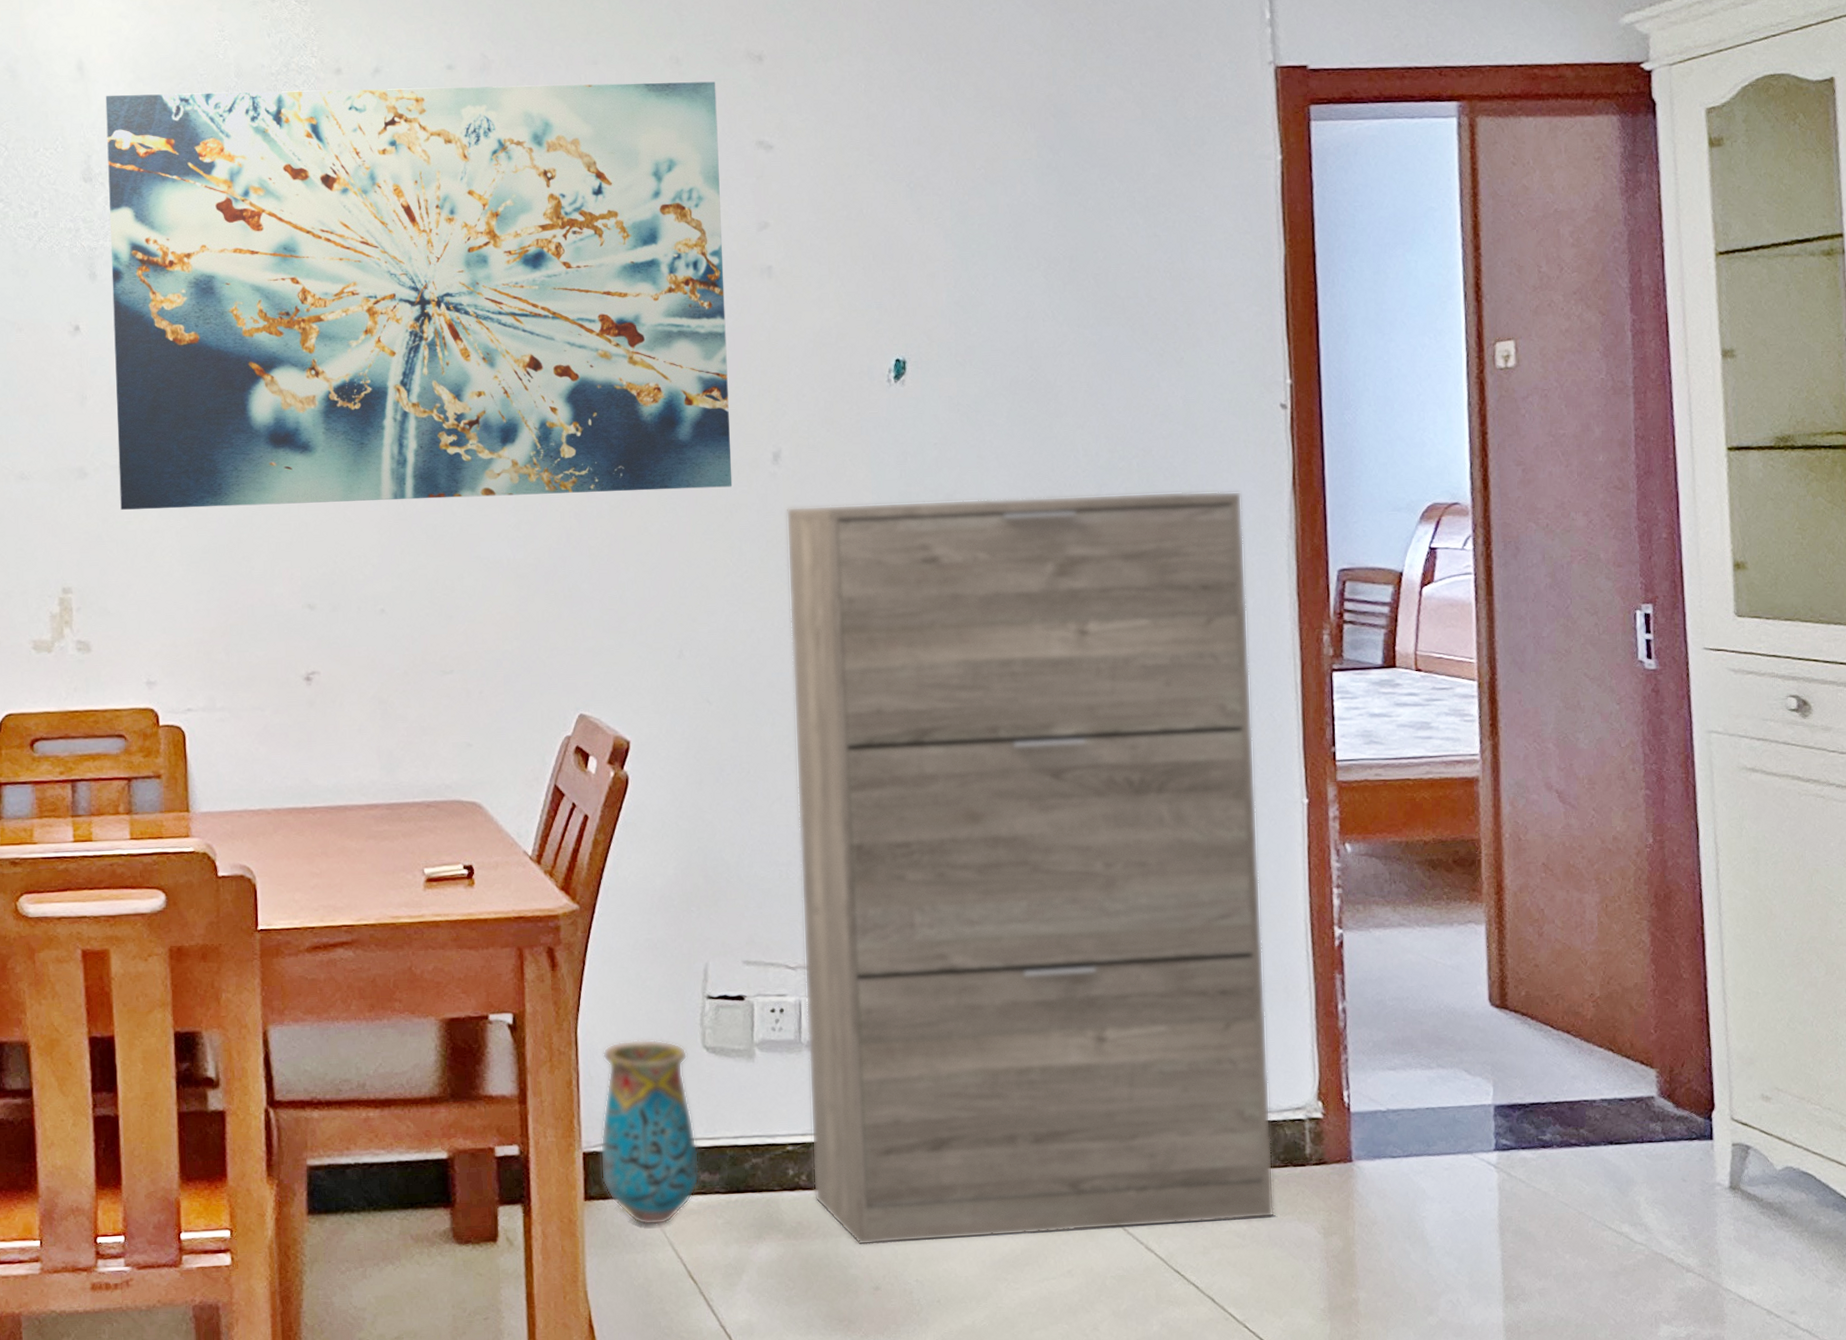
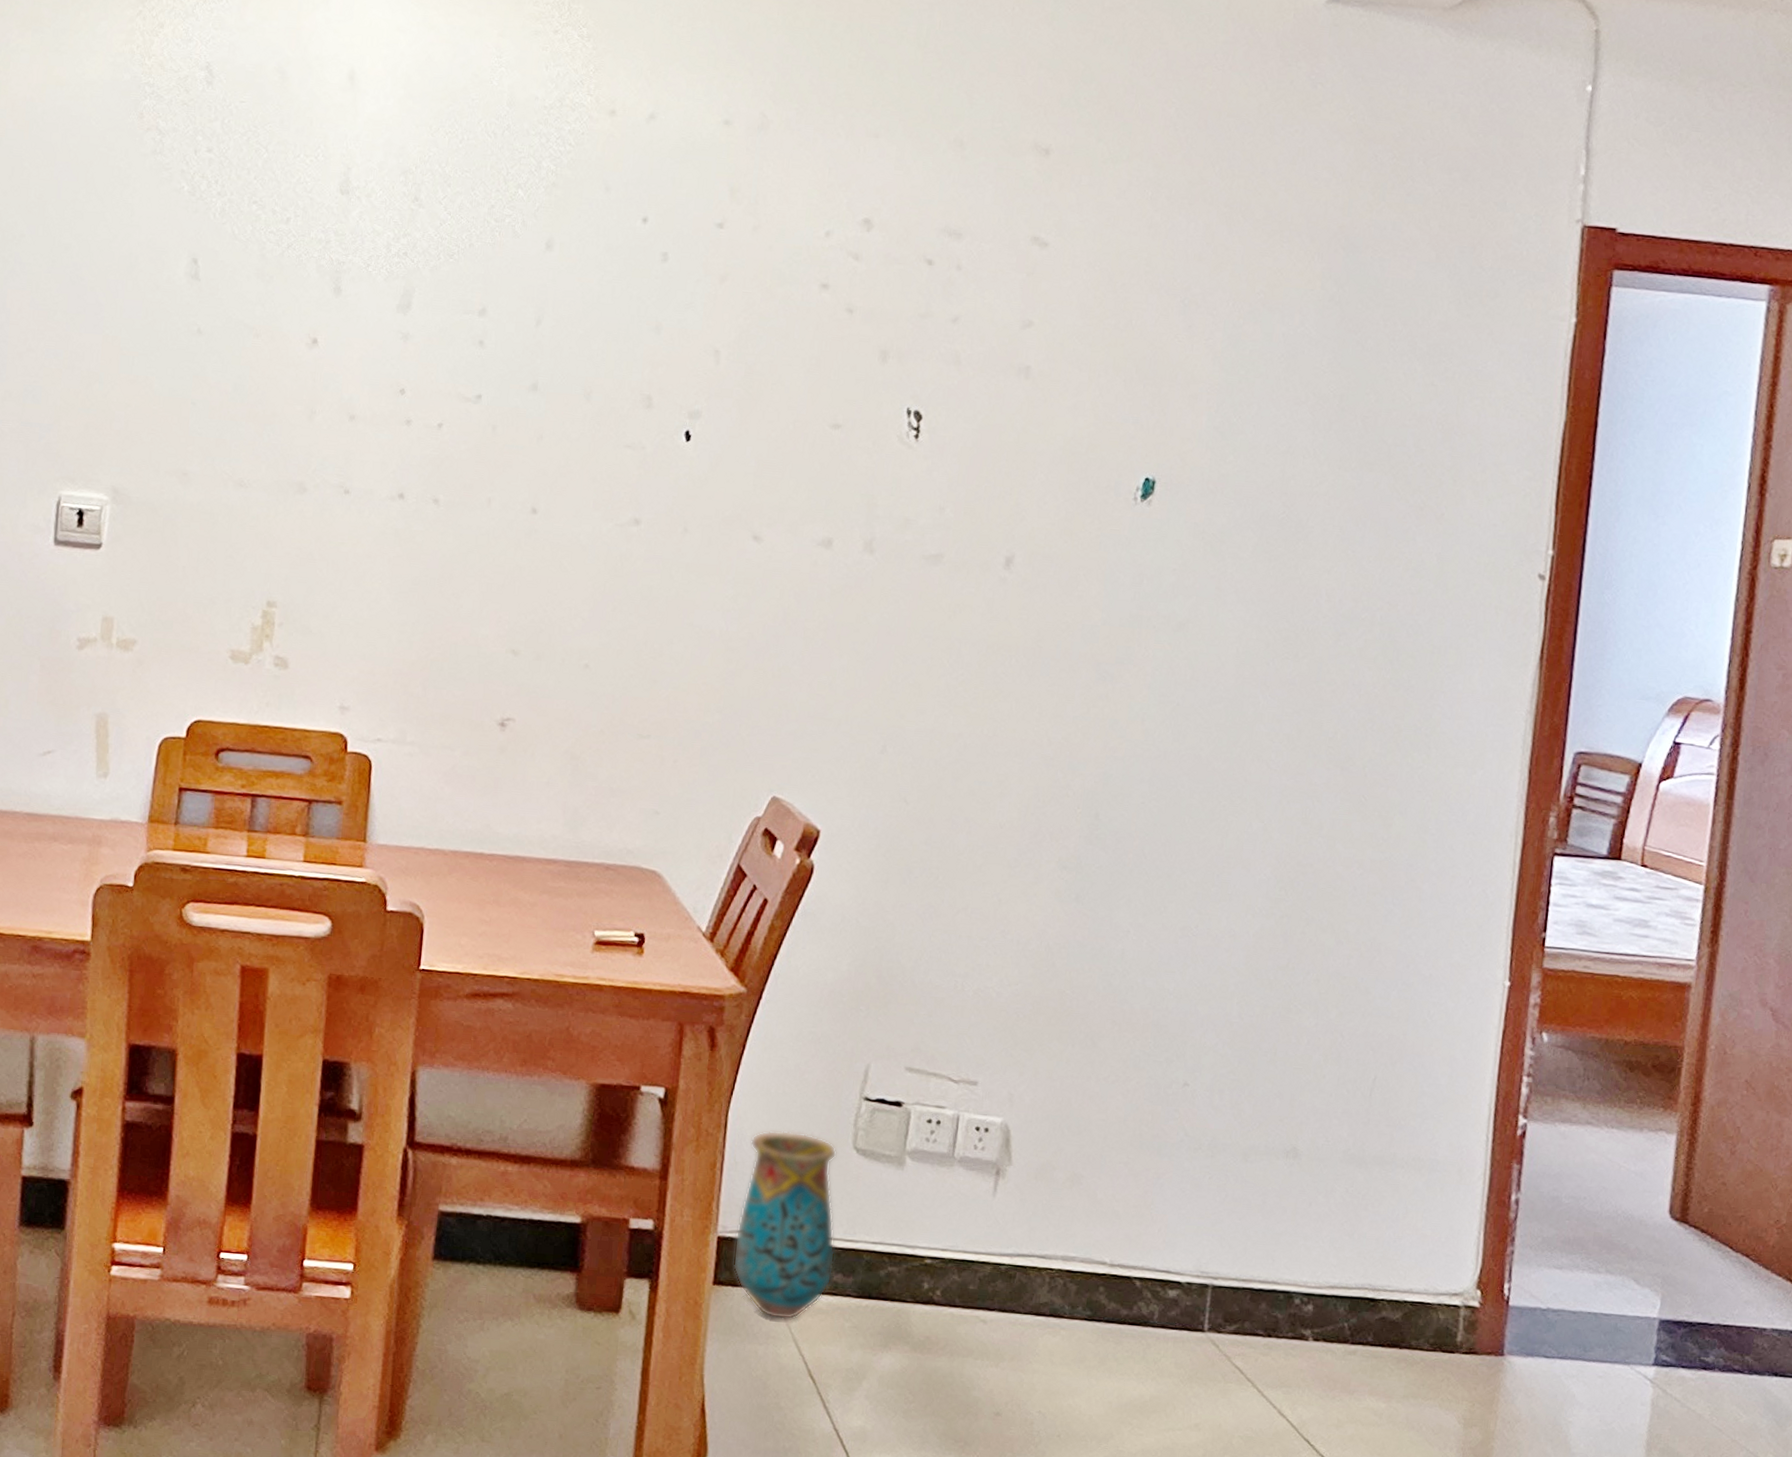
wall art: present [105,81,733,510] -> none [336,108,998,587]
cabinet: present [786,491,1274,1246] -> none [946,614,1485,1400]

